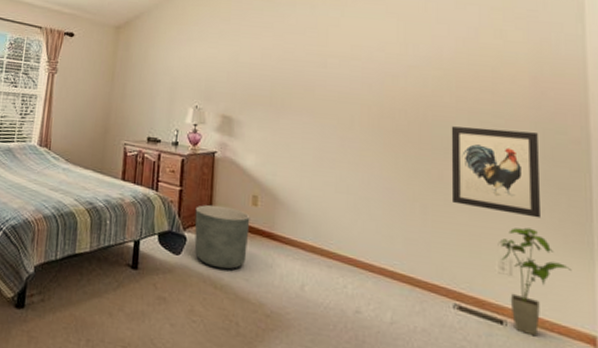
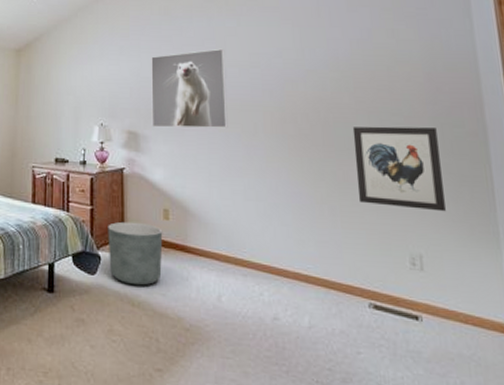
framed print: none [247,38,326,119] -> present [151,48,228,128]
house plant: present [497,227,572,337] -> none [406,222,480,330]

